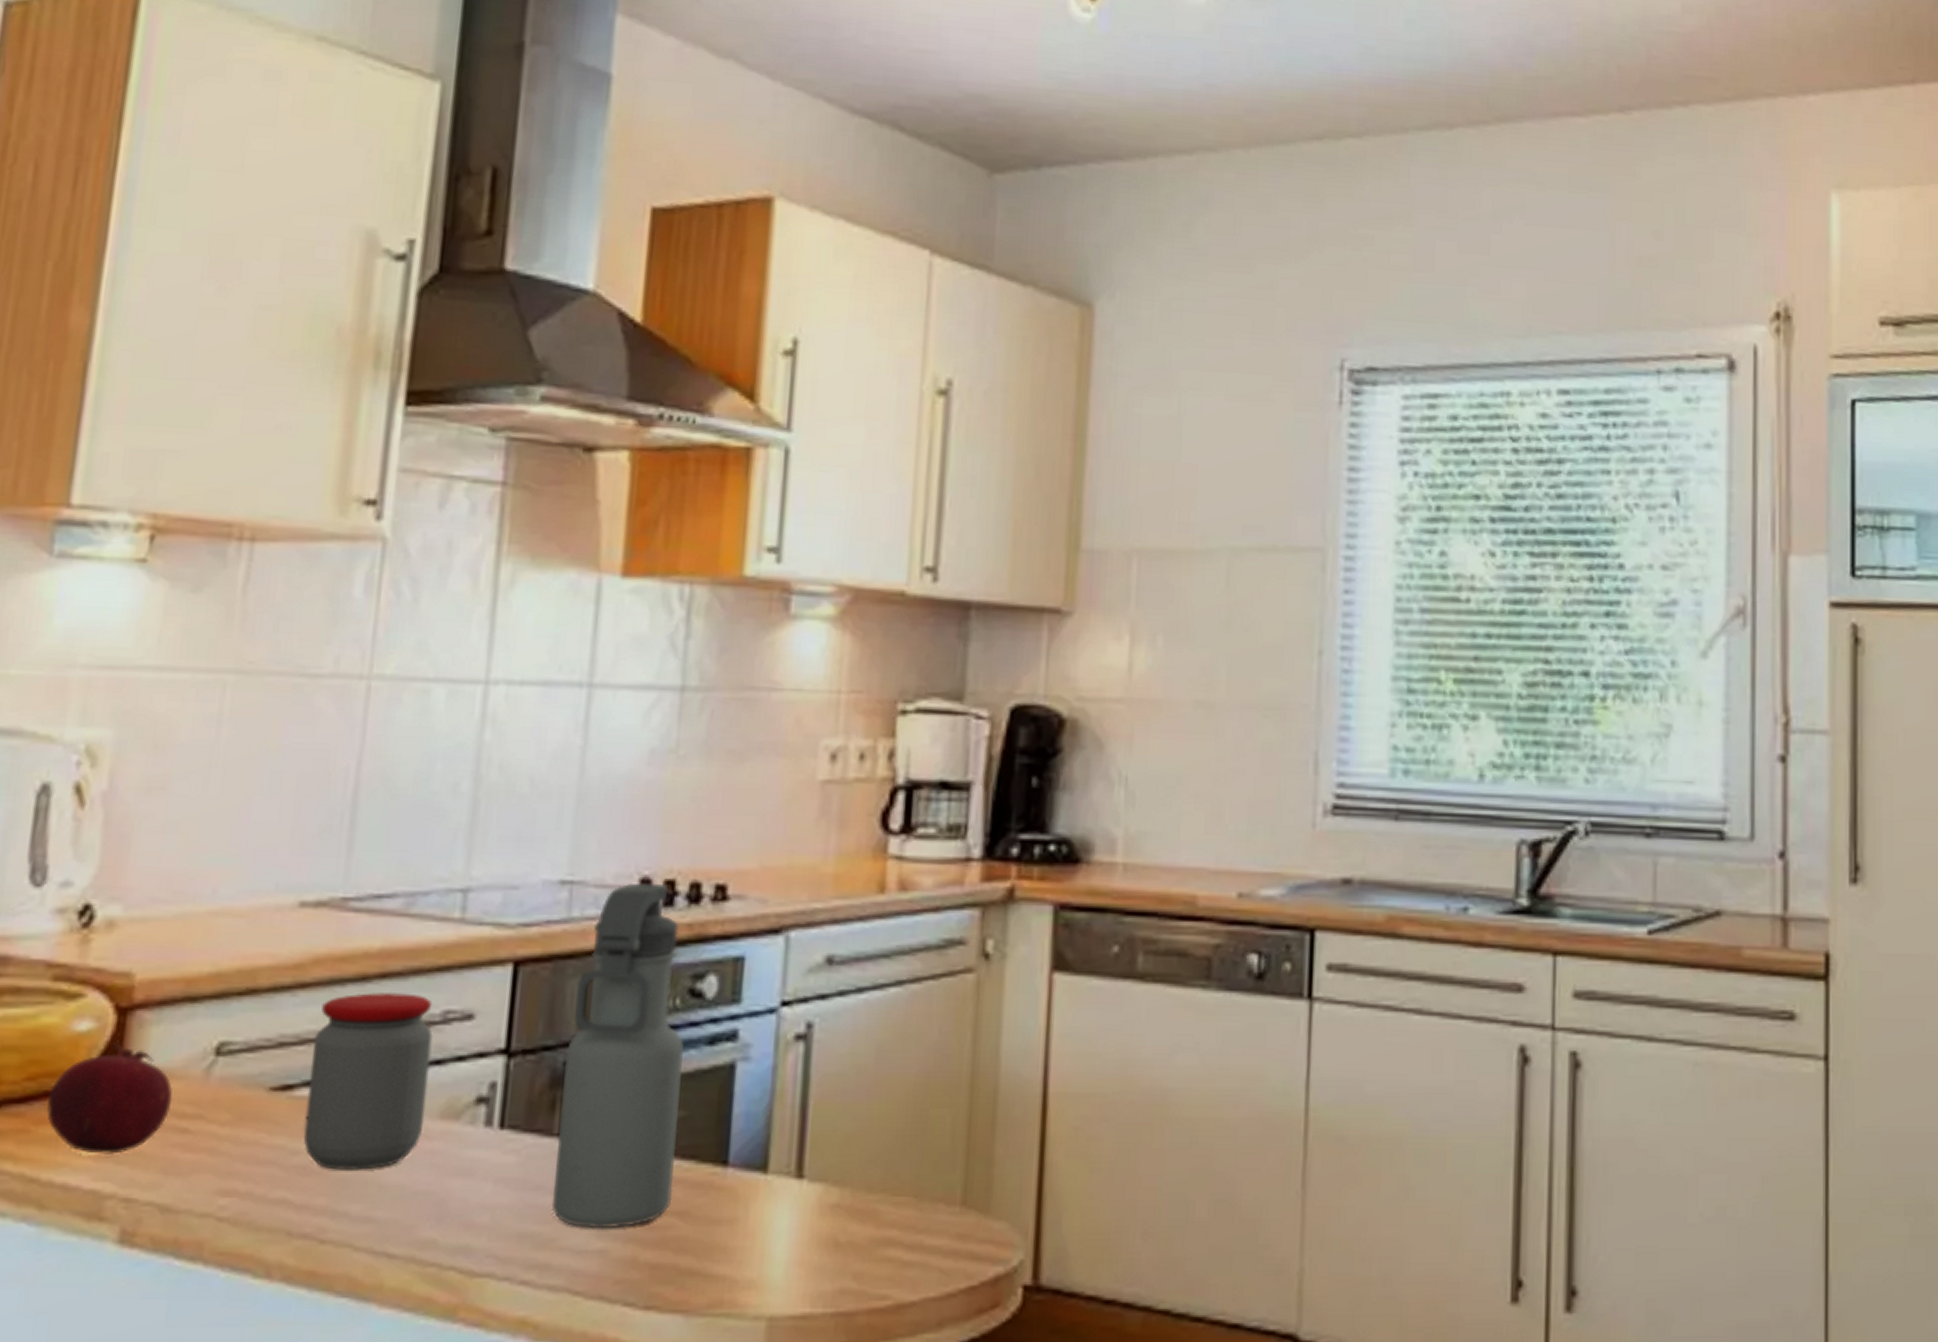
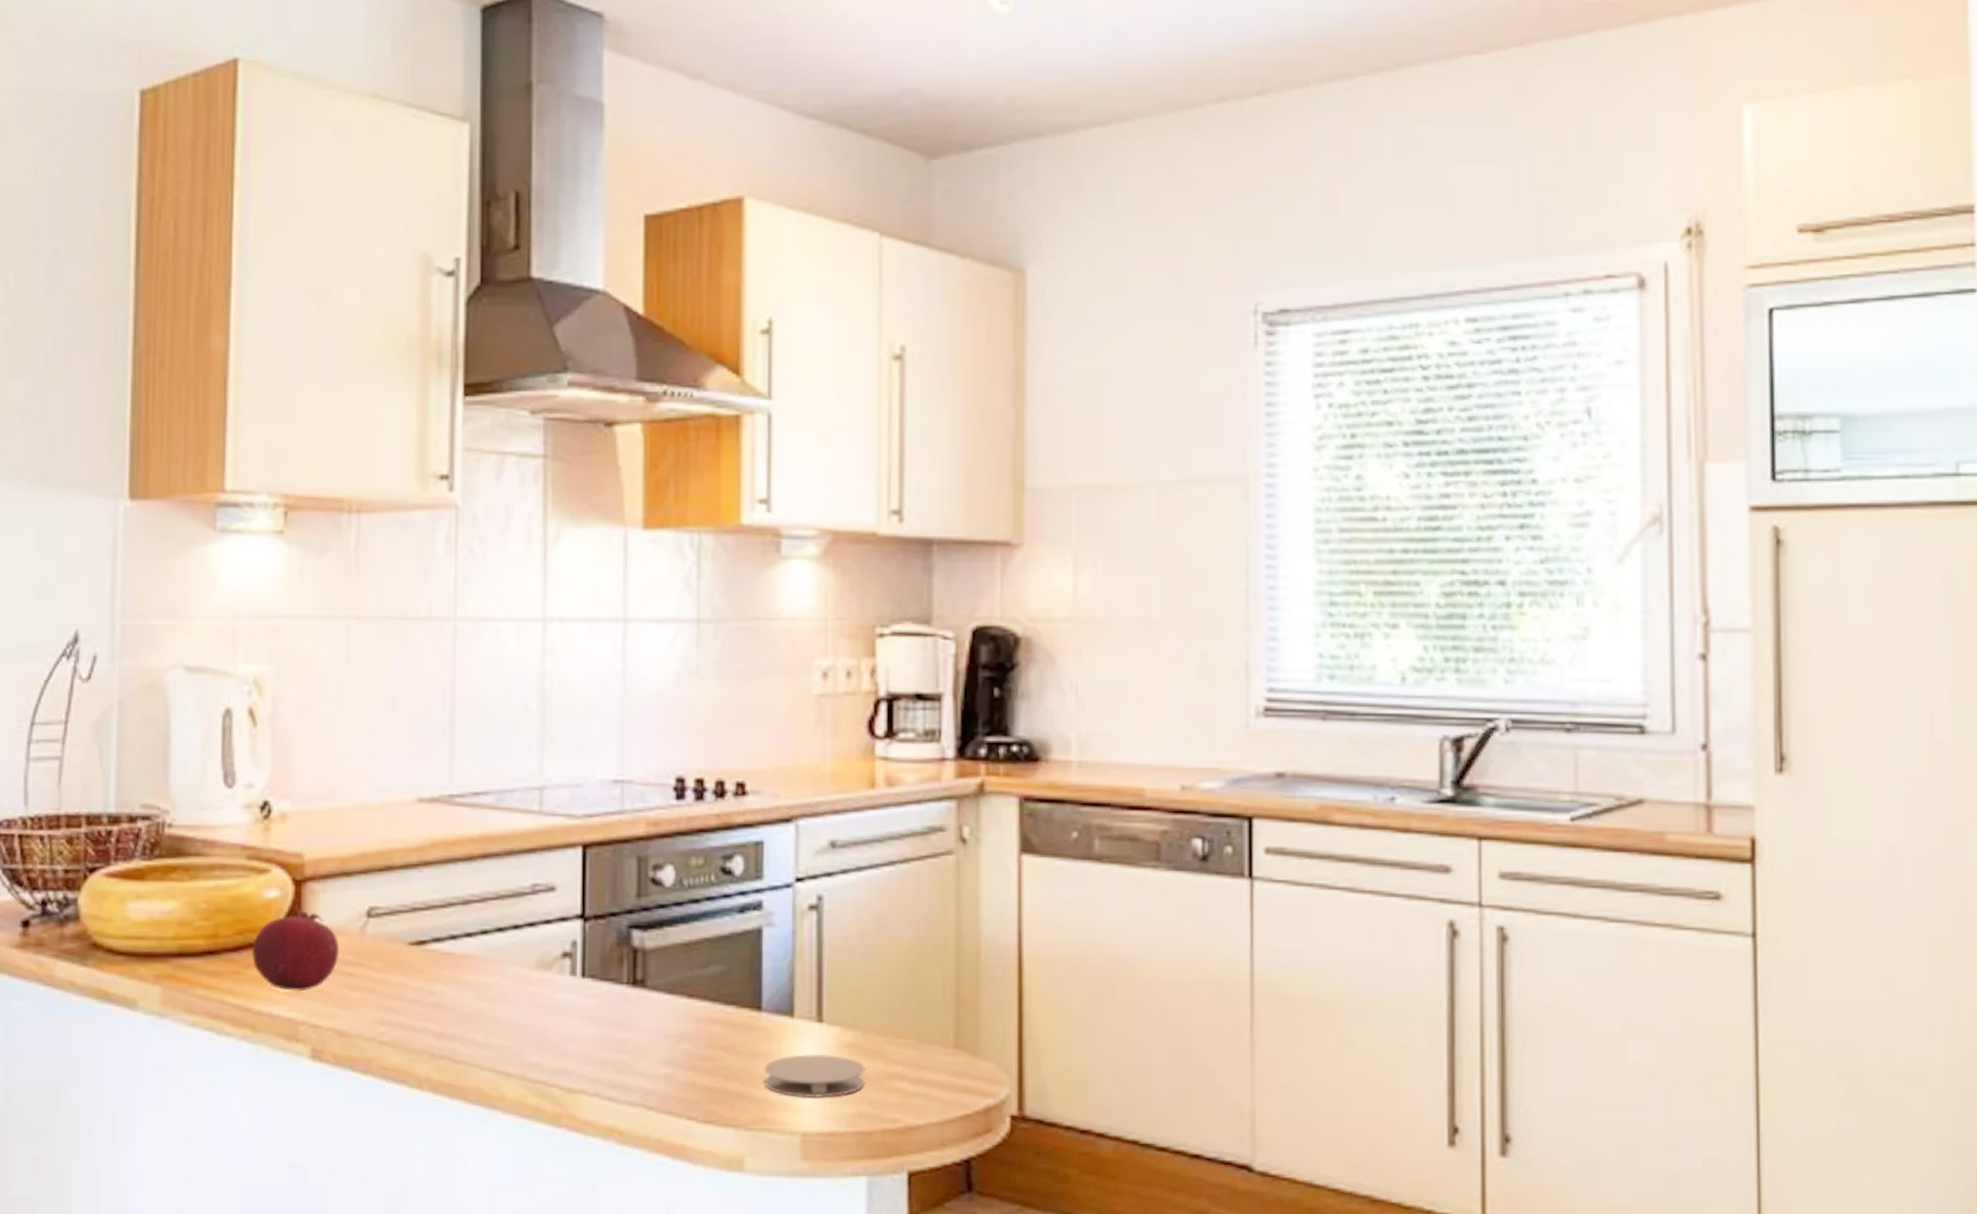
jar: present [303,991,433,1170] -> none [436,868,526,1008]
water bottle: present [551,882,684,1229] -> none [626,781,720,1059]
coaster: none [724,1217,852,1274] -> present [764,1053,865,1099]

